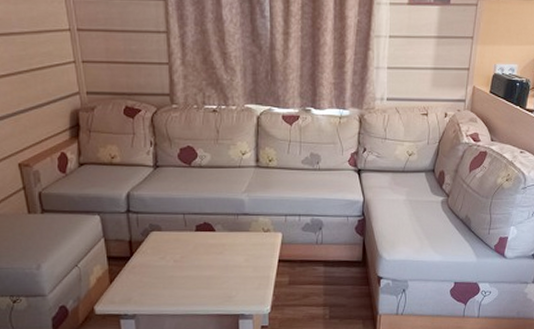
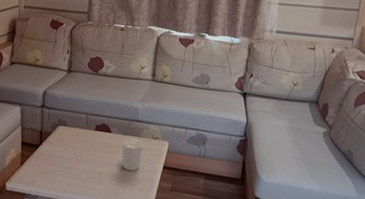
candle holder: none [229,234,254,270] -> present [121,138,143,171]

